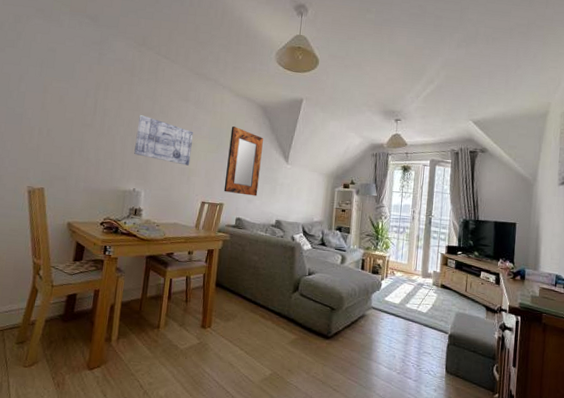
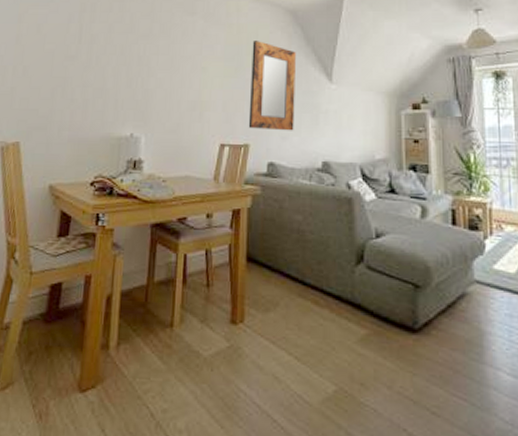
wall art: present [134,115,193,166] -> none [130,38,204,98]

